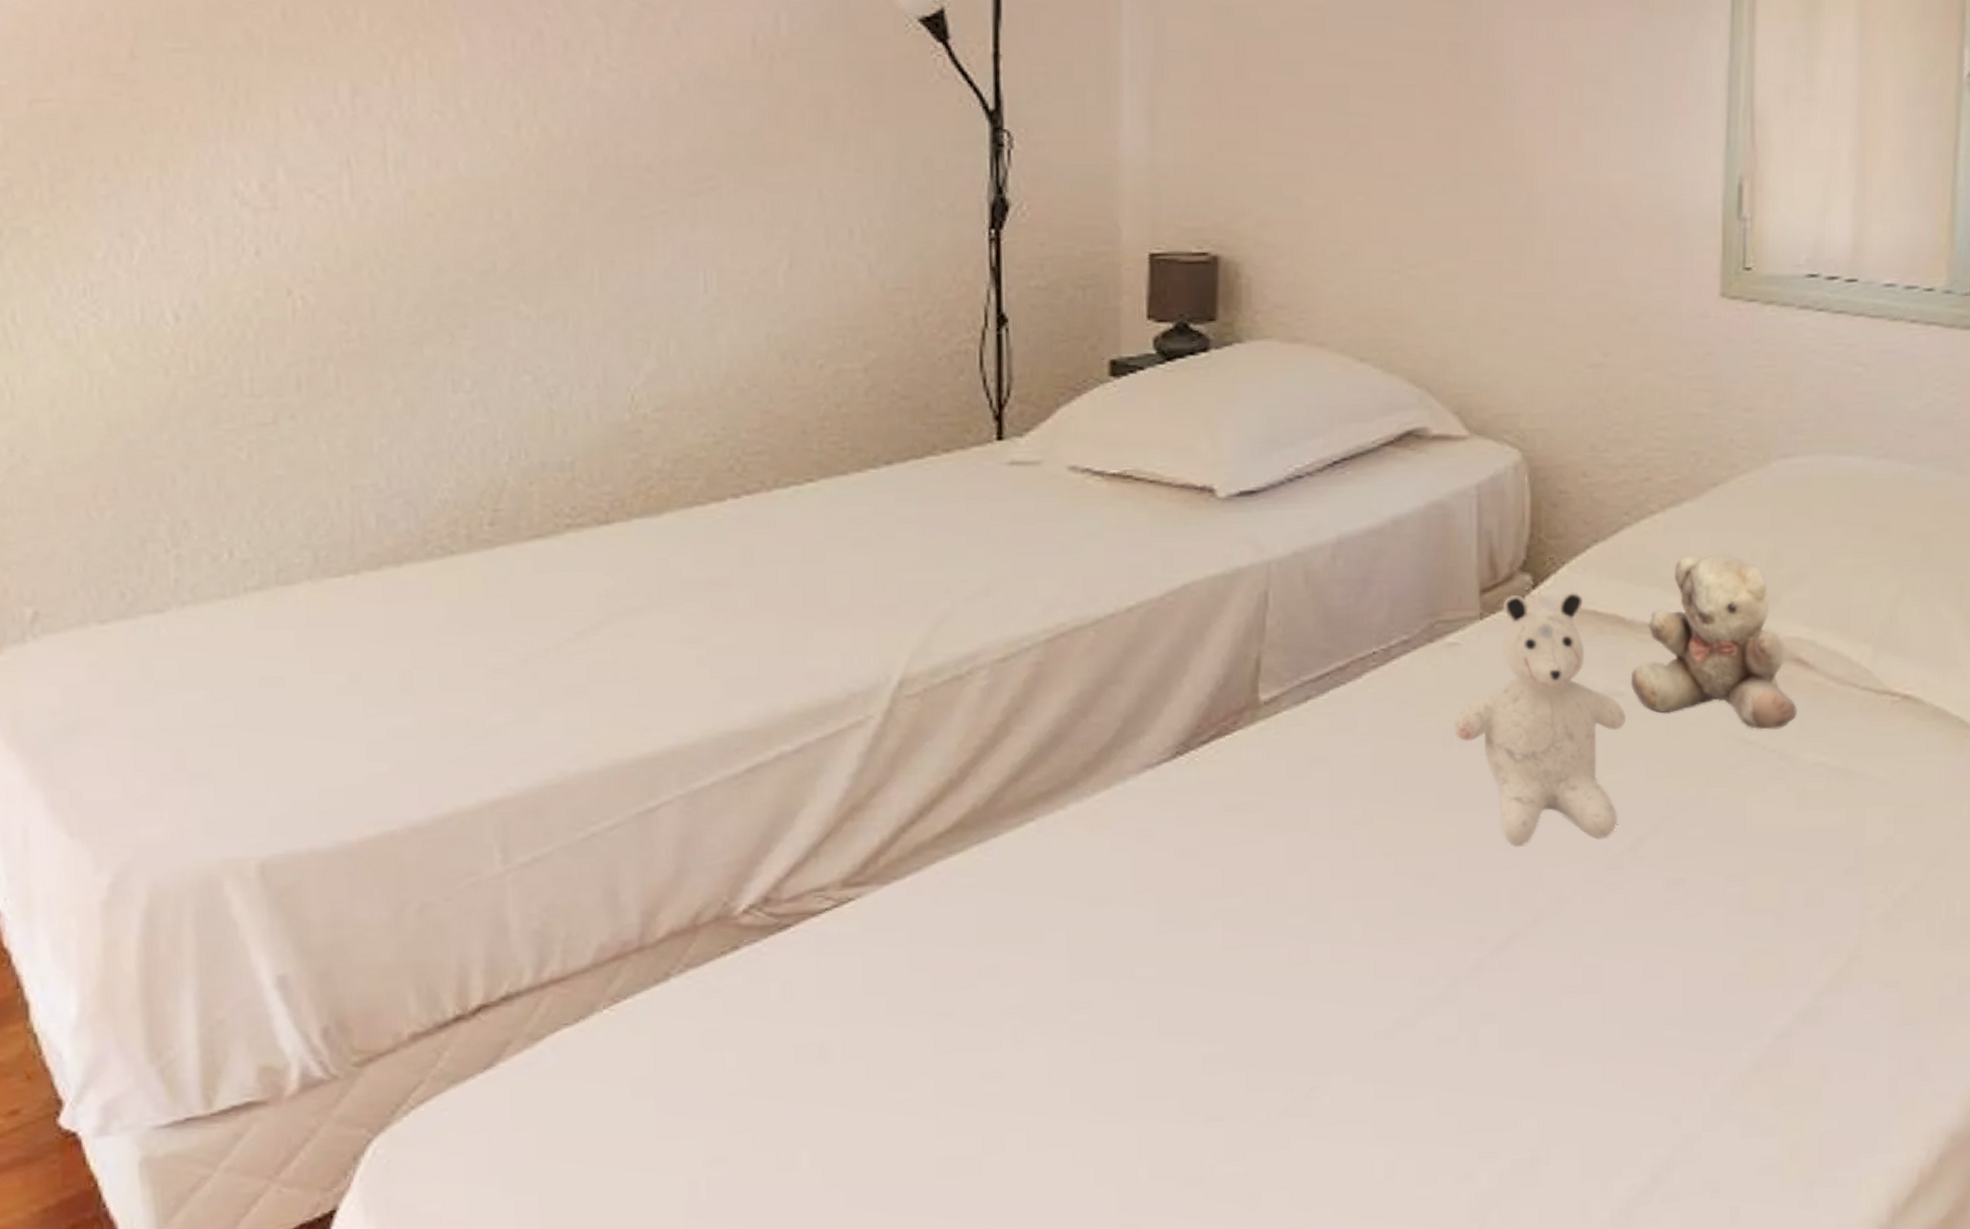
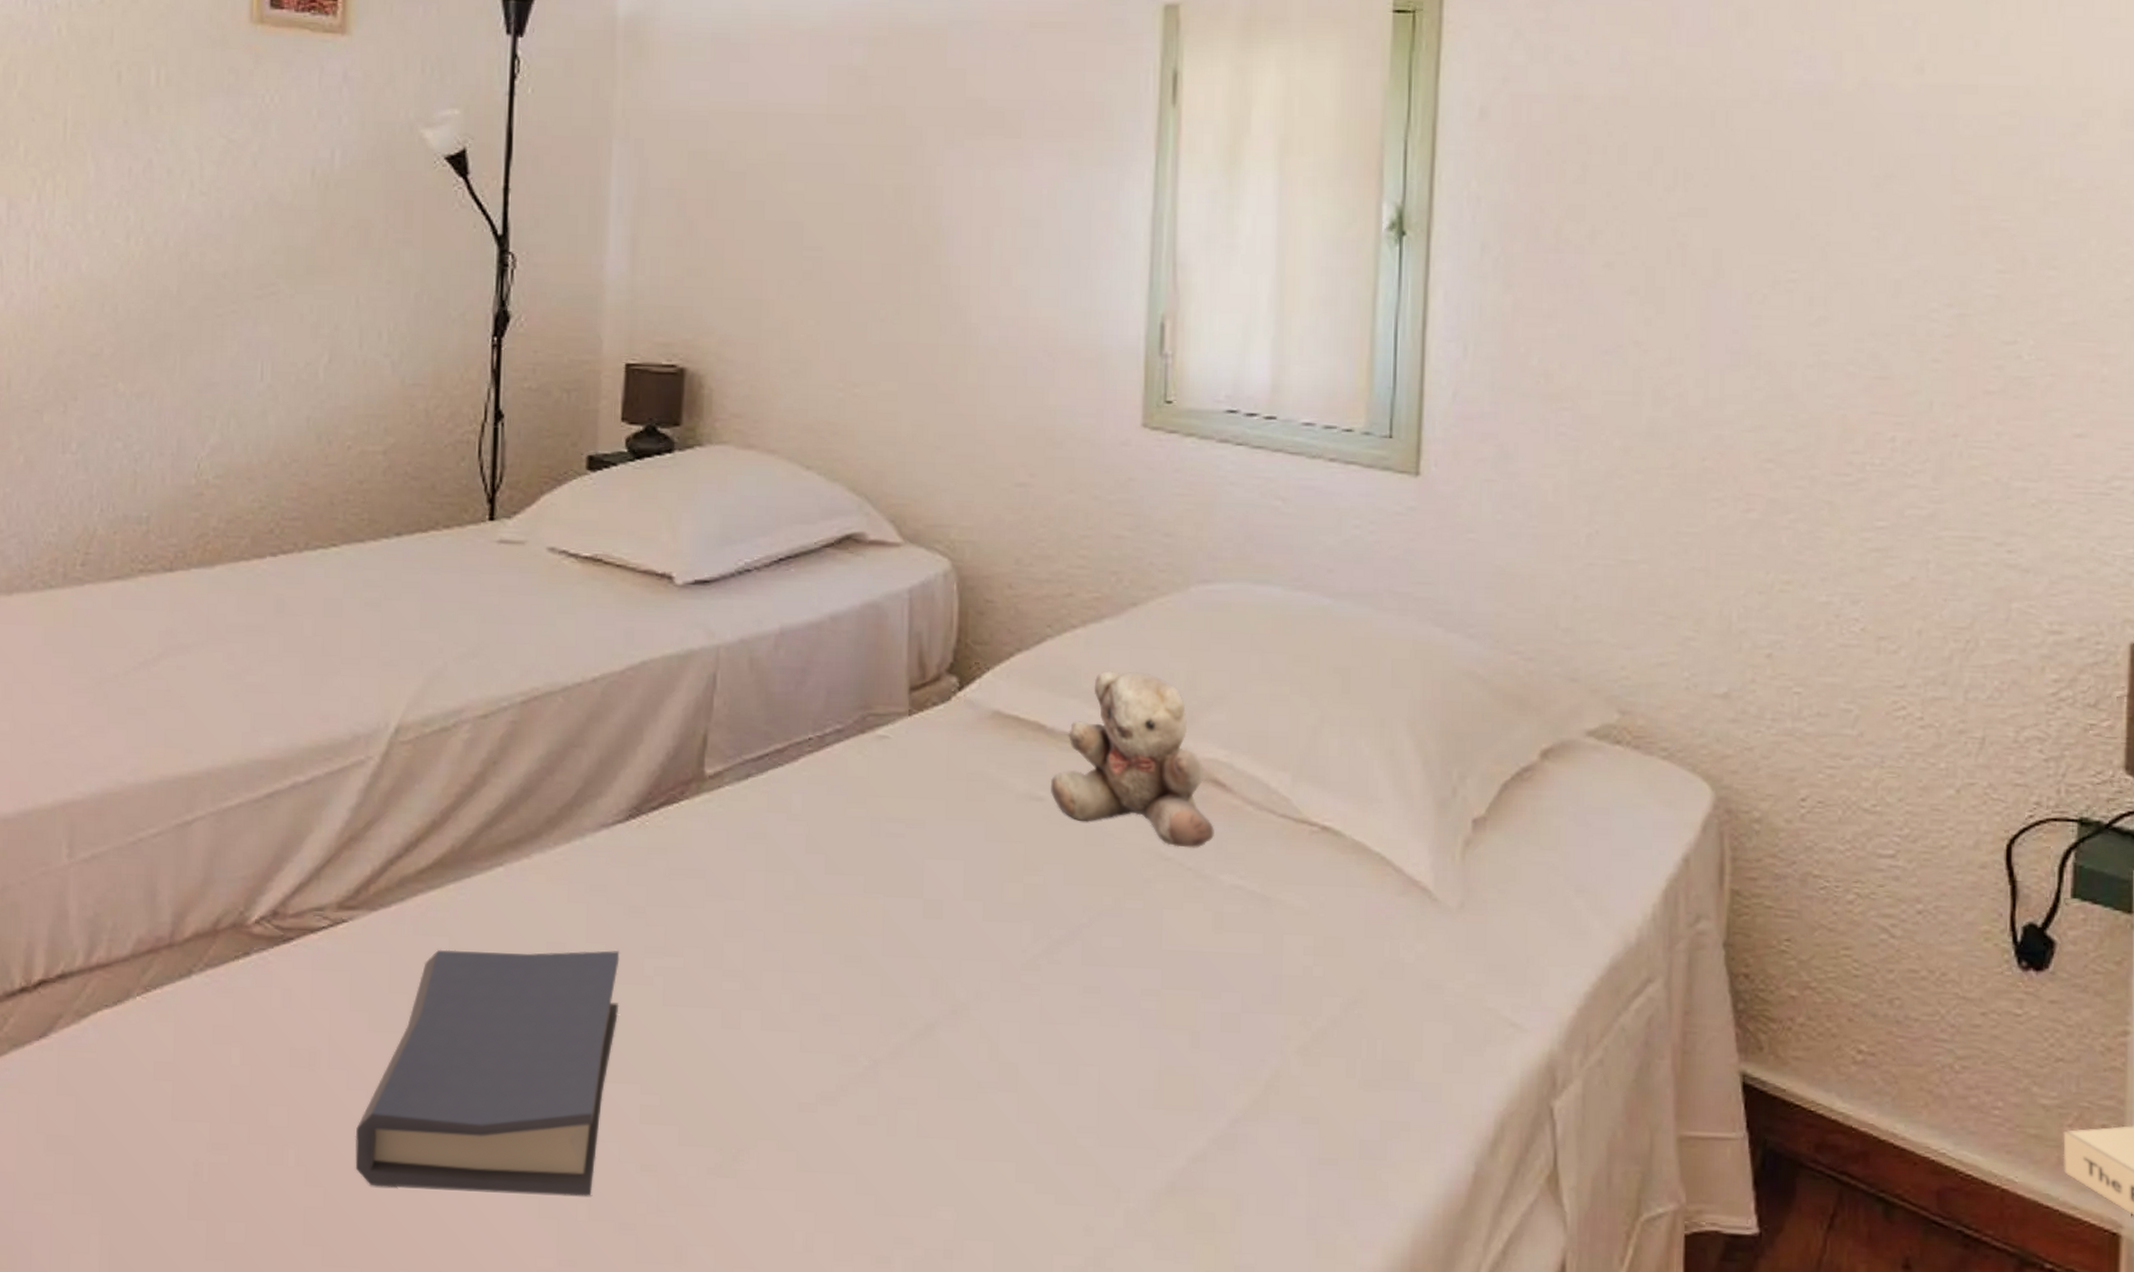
hardback book: none [879,897,1175,1178] -> present [355,949,620,1196]
stuffed animal: present [1453,590,1627,845] -> none [881,694,1046,938]

